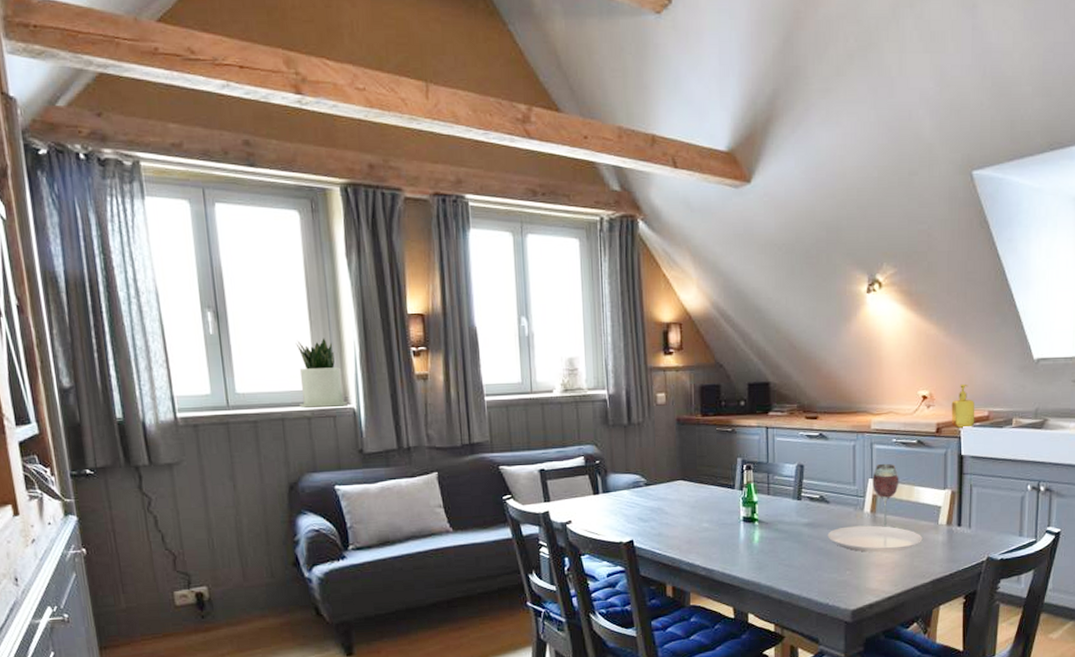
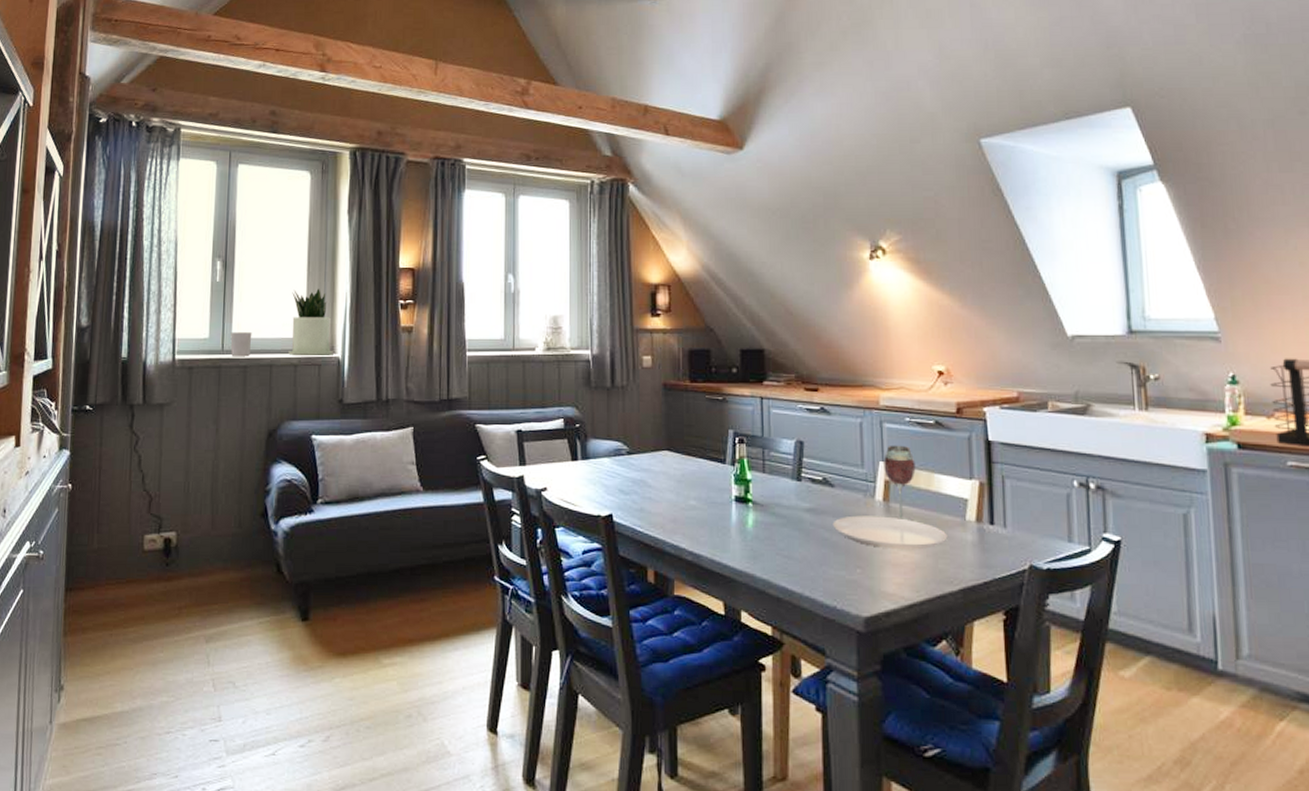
candle holder: none [234,386,259,413] -> present [230,332,252,357]
soap dispenser: present [951,383,975,428] -> none [972,360,1003,409]

